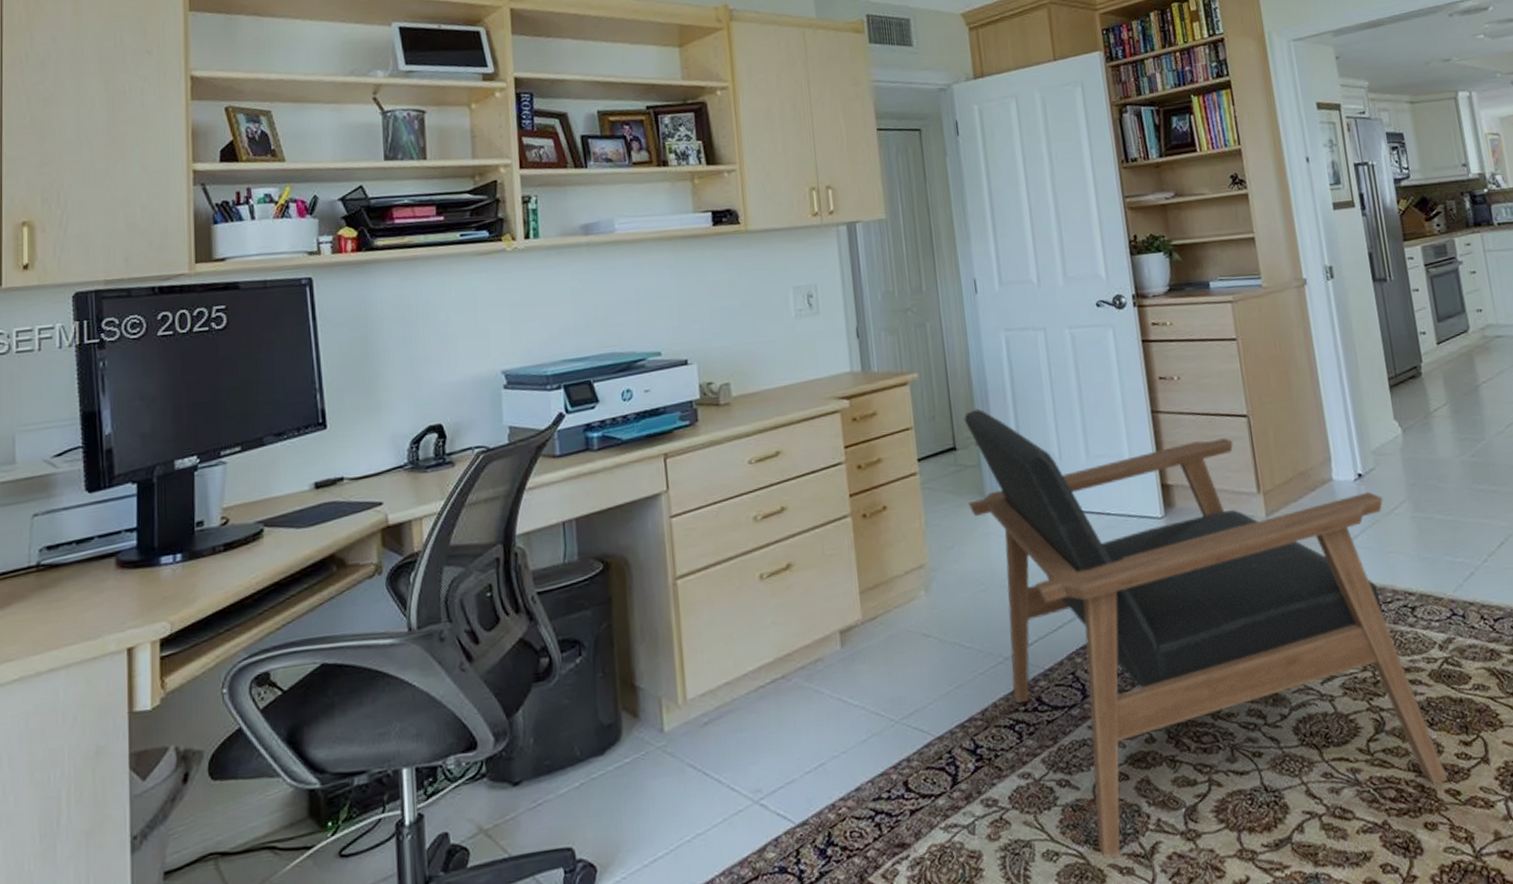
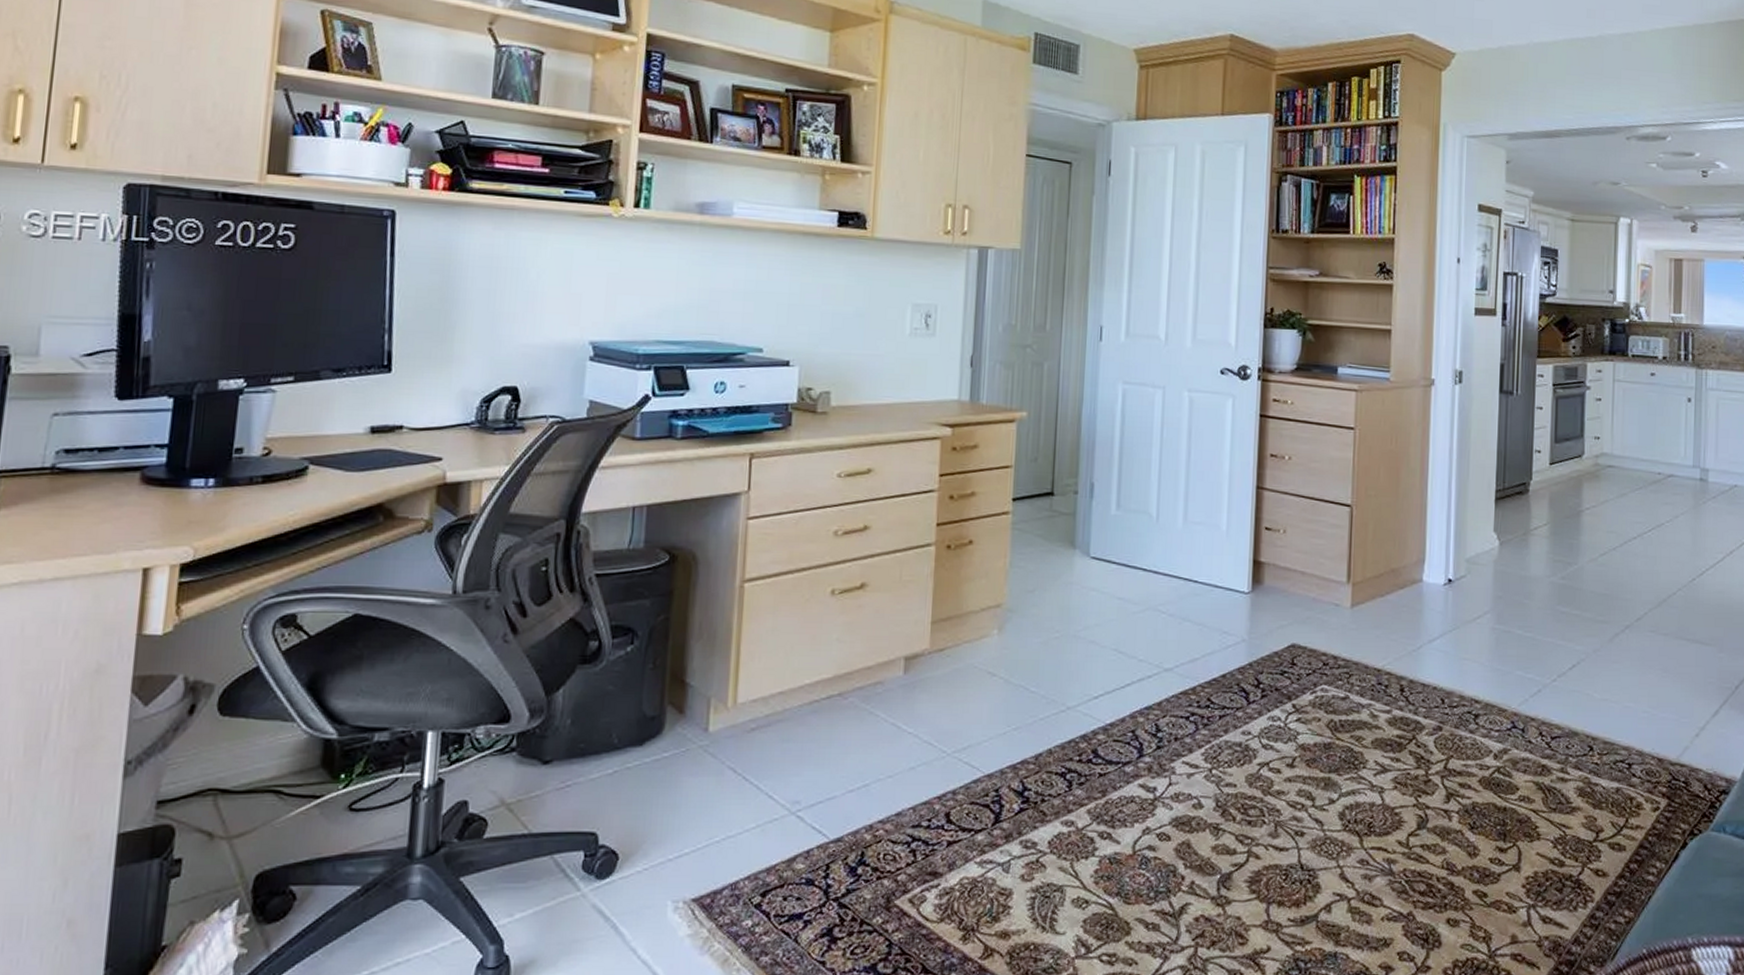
armchair: present [964,408,1448,858] -> none [1056,457,1478,912]

